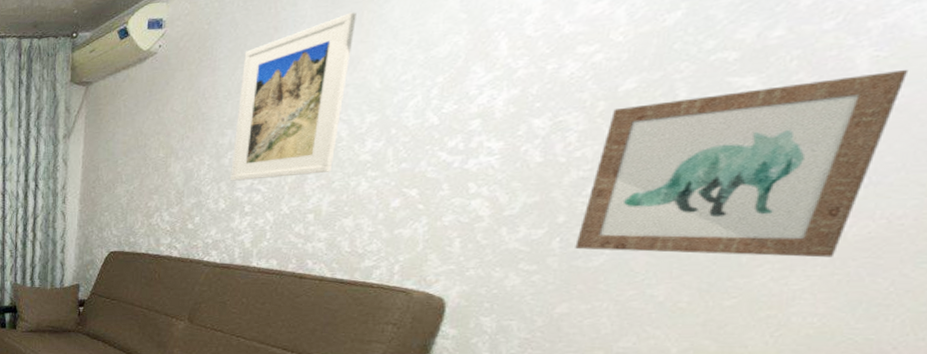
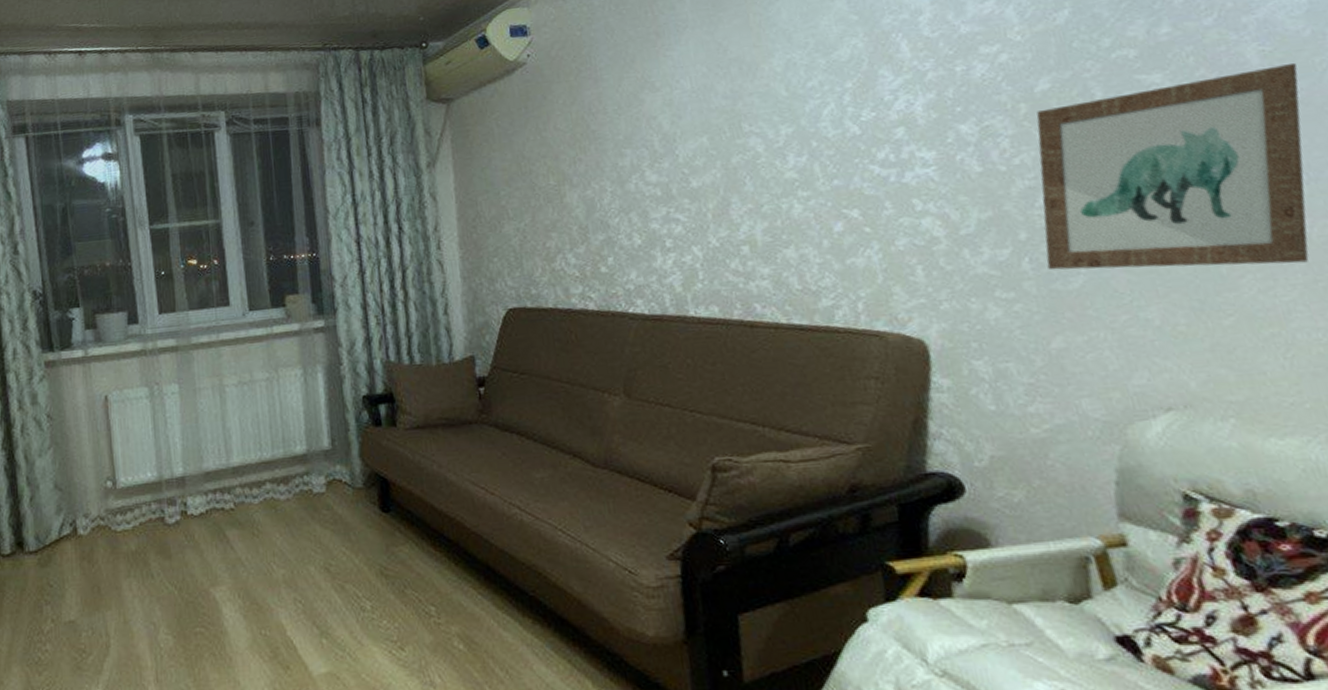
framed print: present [230,12,356,181] -> none [628,15,757,211]

